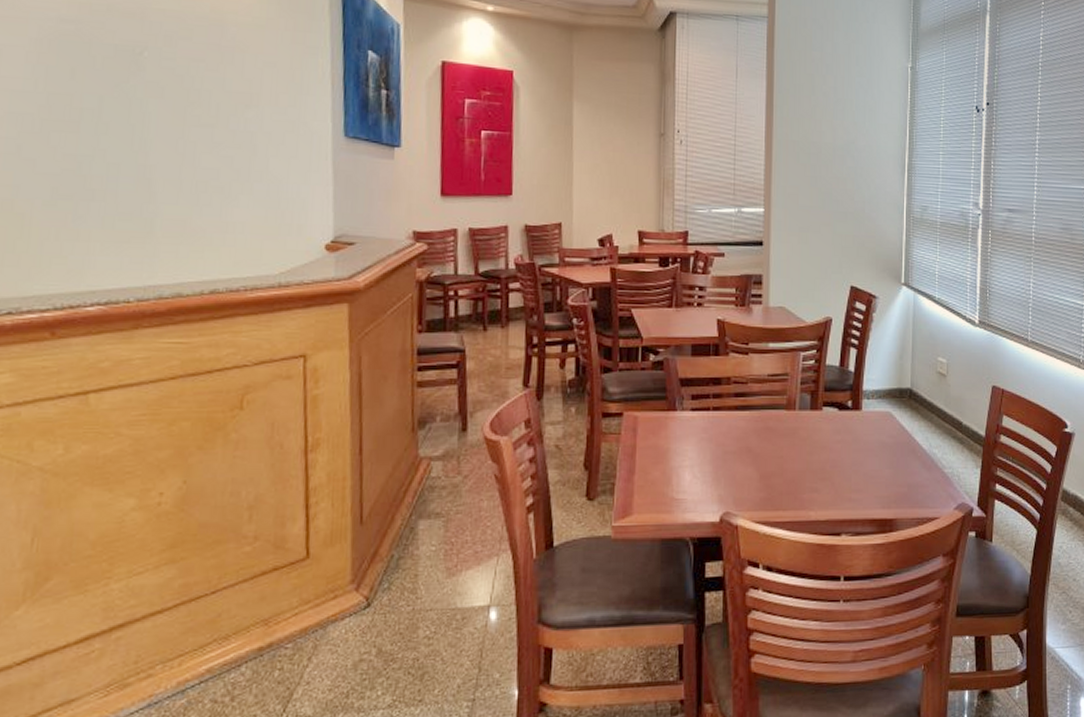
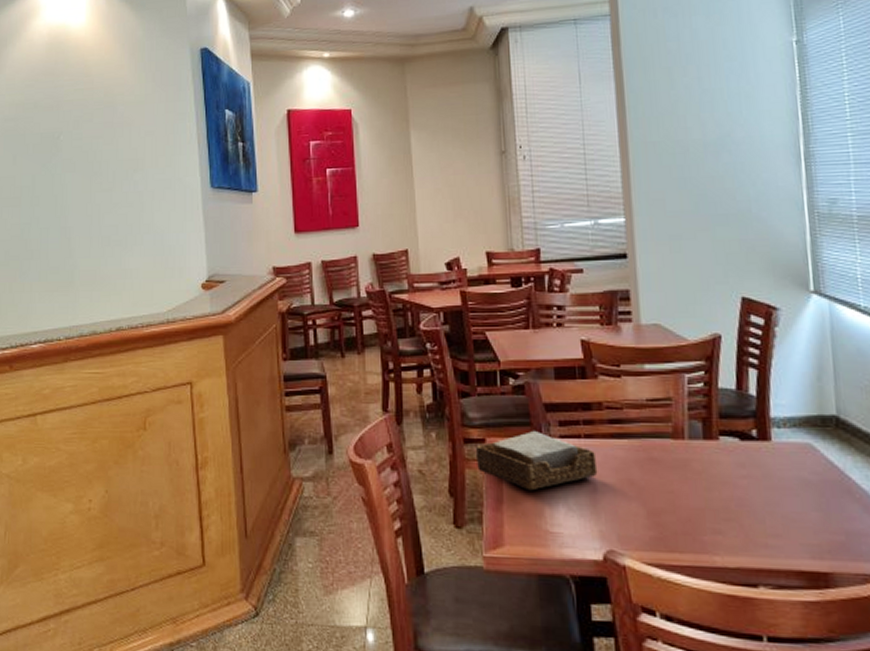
napkin holder: none [612,403,722,461] -> present [475,430,598,491]

